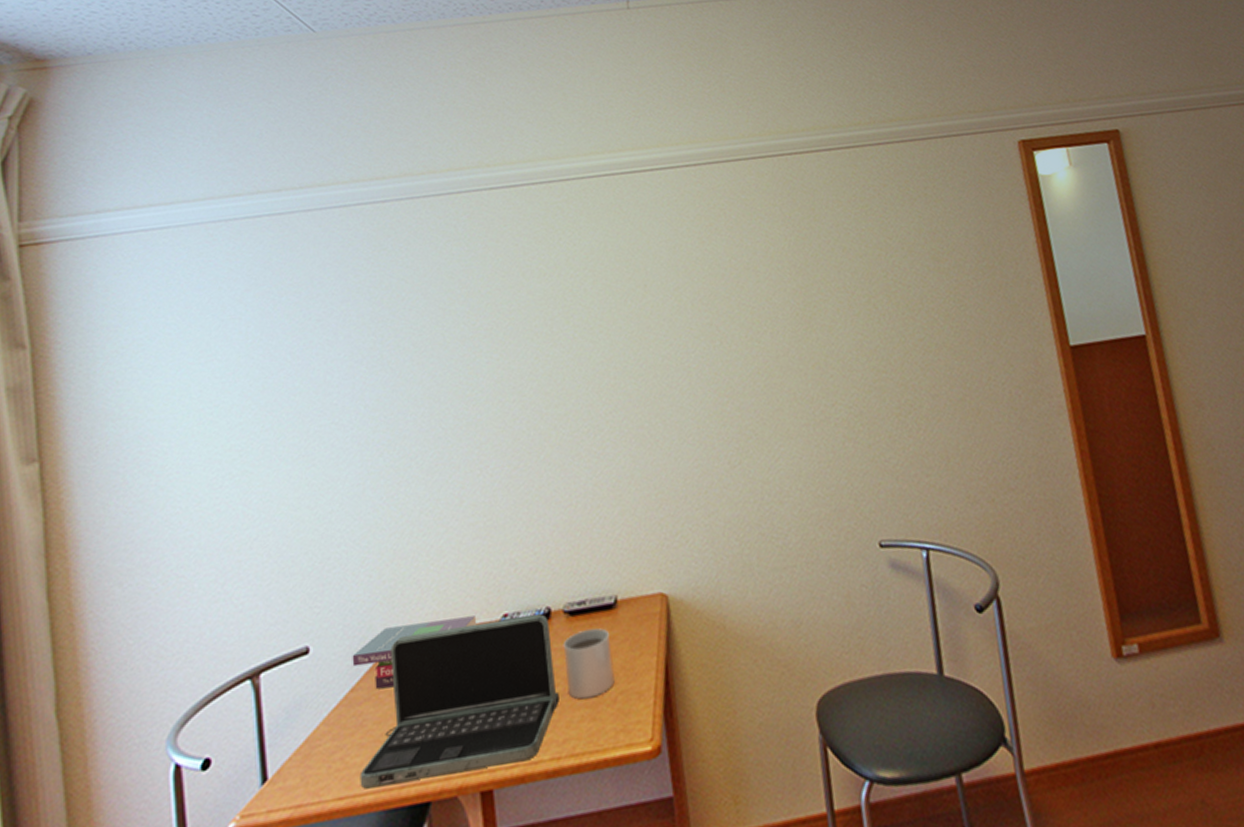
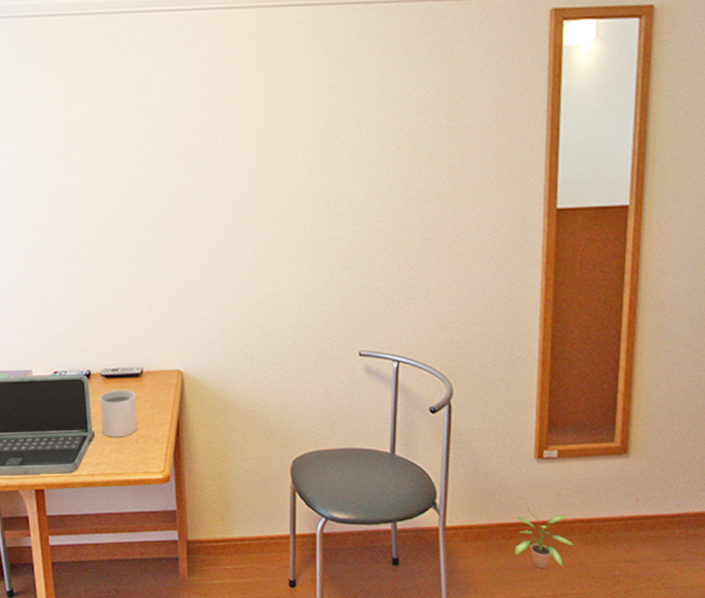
potted plant: none [1109,728,1188,817] -> present [515,507,575,568]

